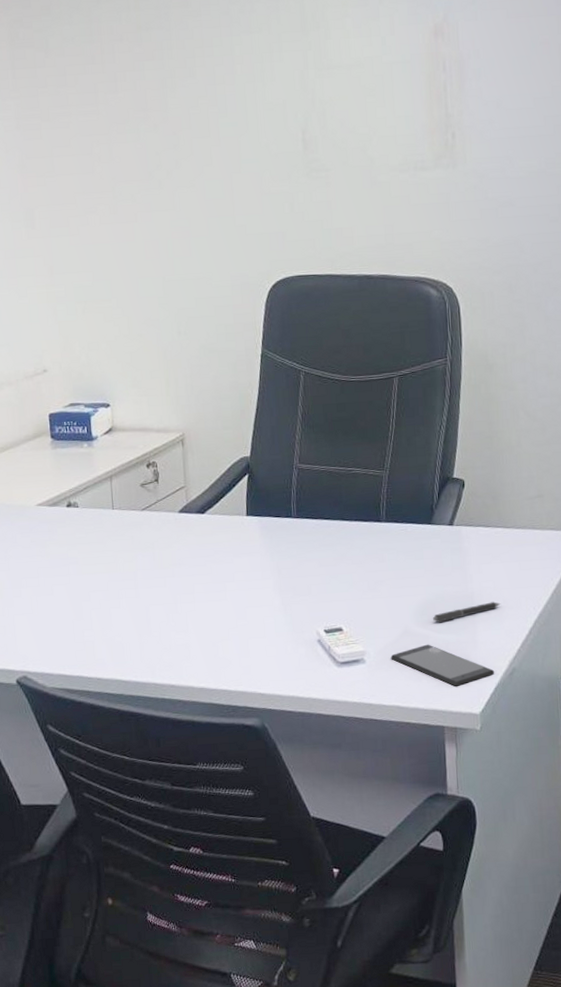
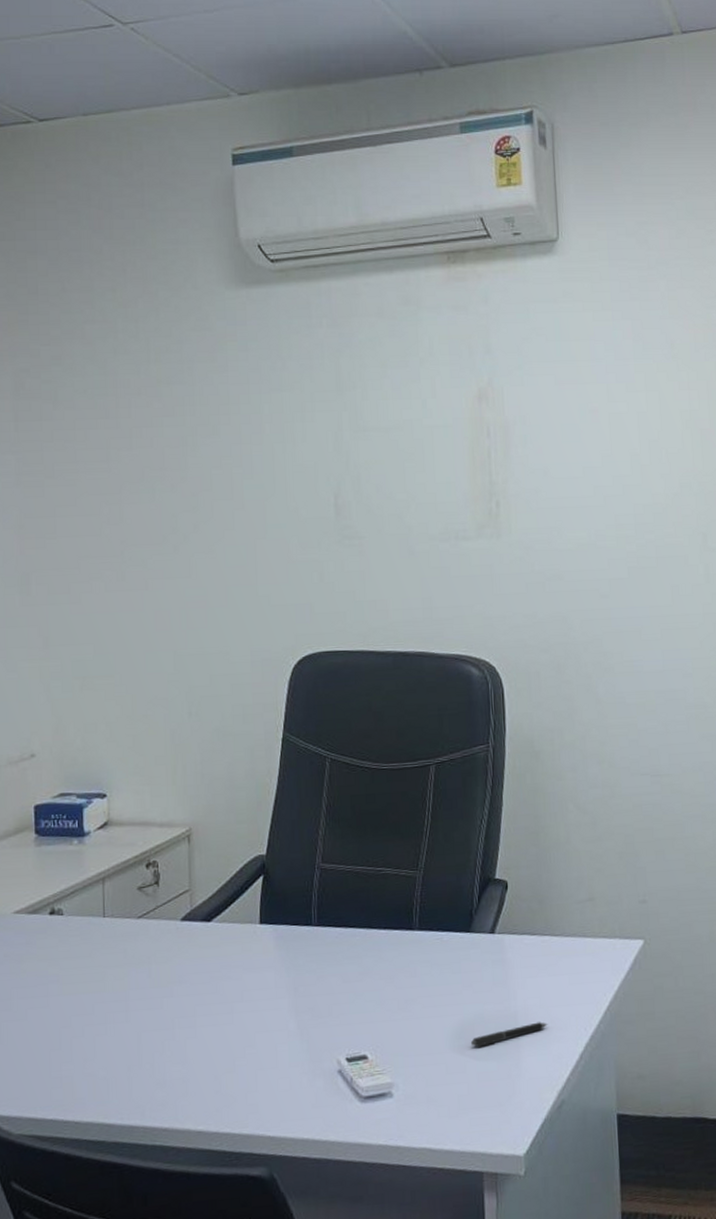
smartphone: present [390,644,495,687] -> none [422,1073,541,1124]

